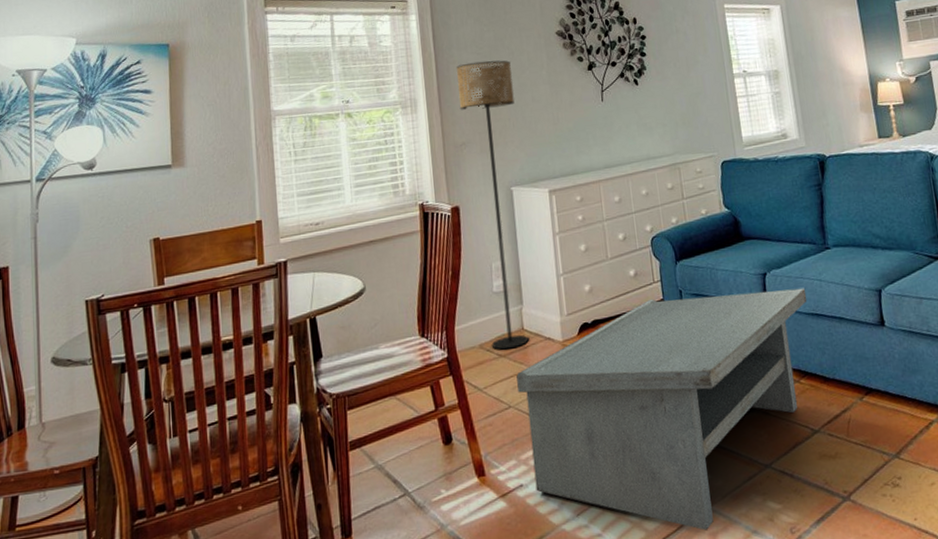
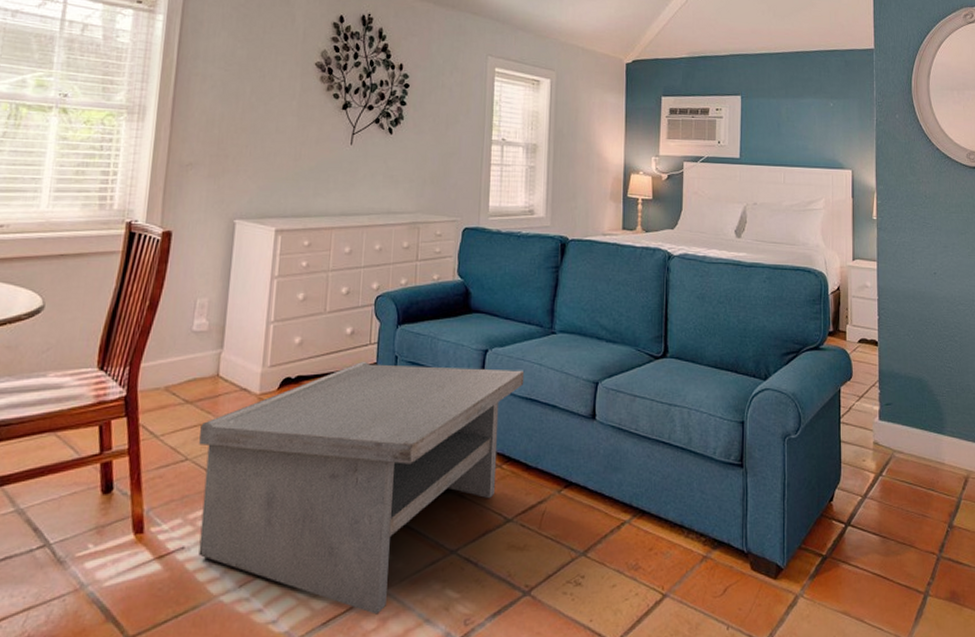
floor lamp: present [456,60,529,350] -> none [179,78,260,395]

